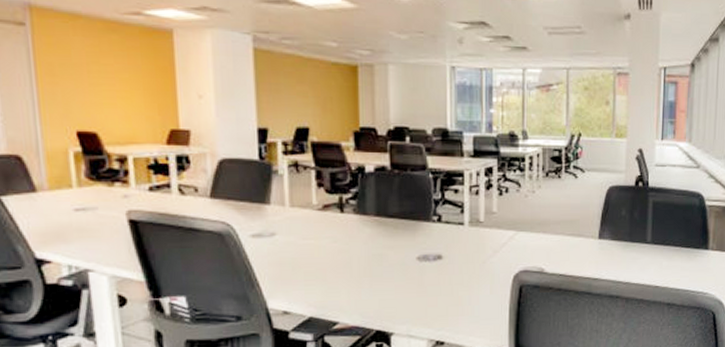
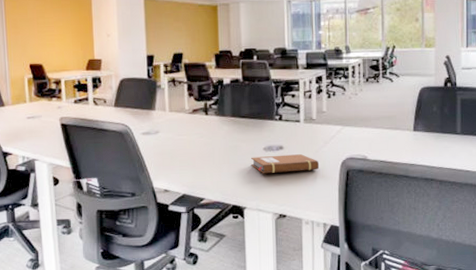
notebook: none [401,265,487,291] -> present [251,154,320,174]

